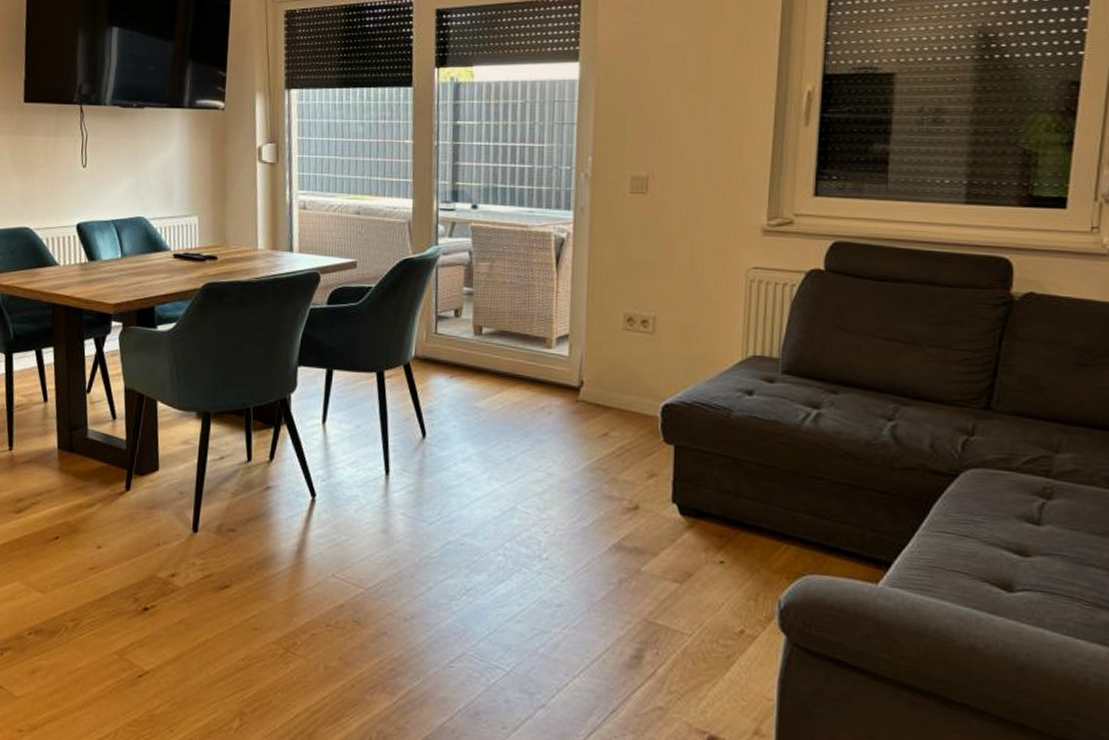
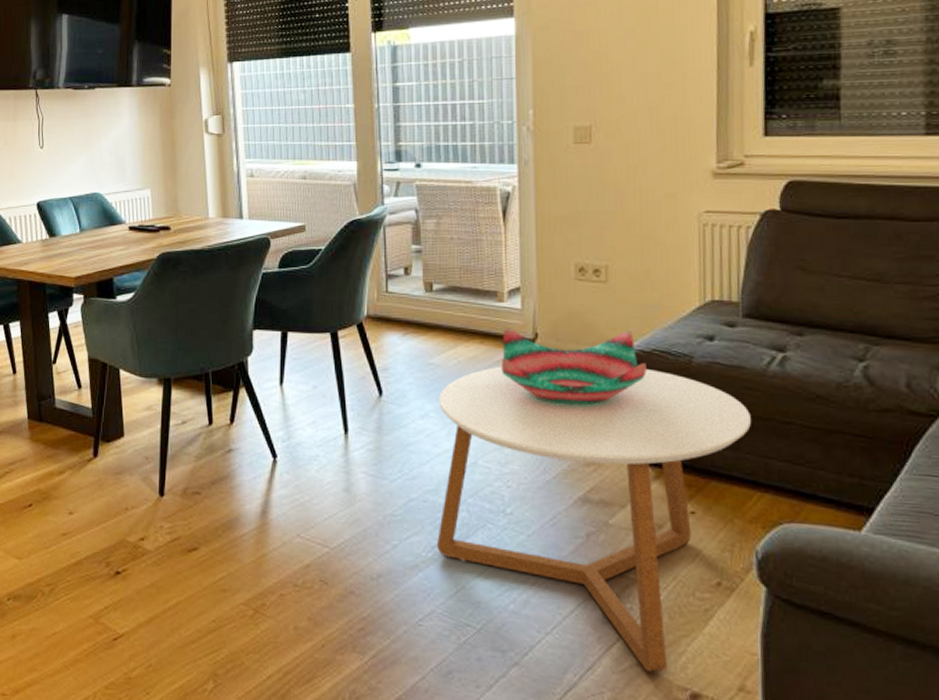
coffee table: none [472,412,783,716] -> present [437,366,751,672]
decorative bowl: none [545,375,687,455] -> present [500,328,647,406]

